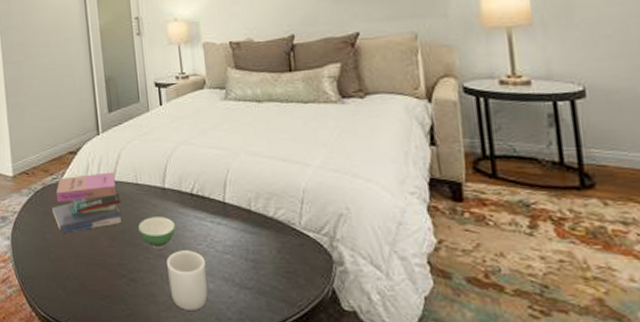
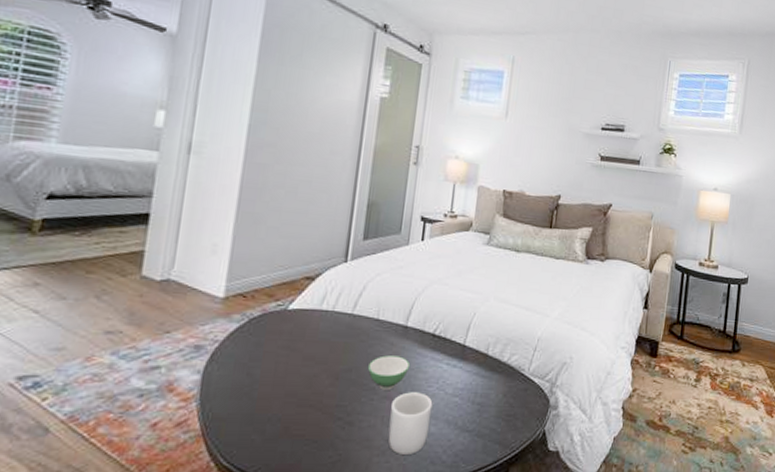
books: present [52,172,122,233] -> none [267,304,356,369]

